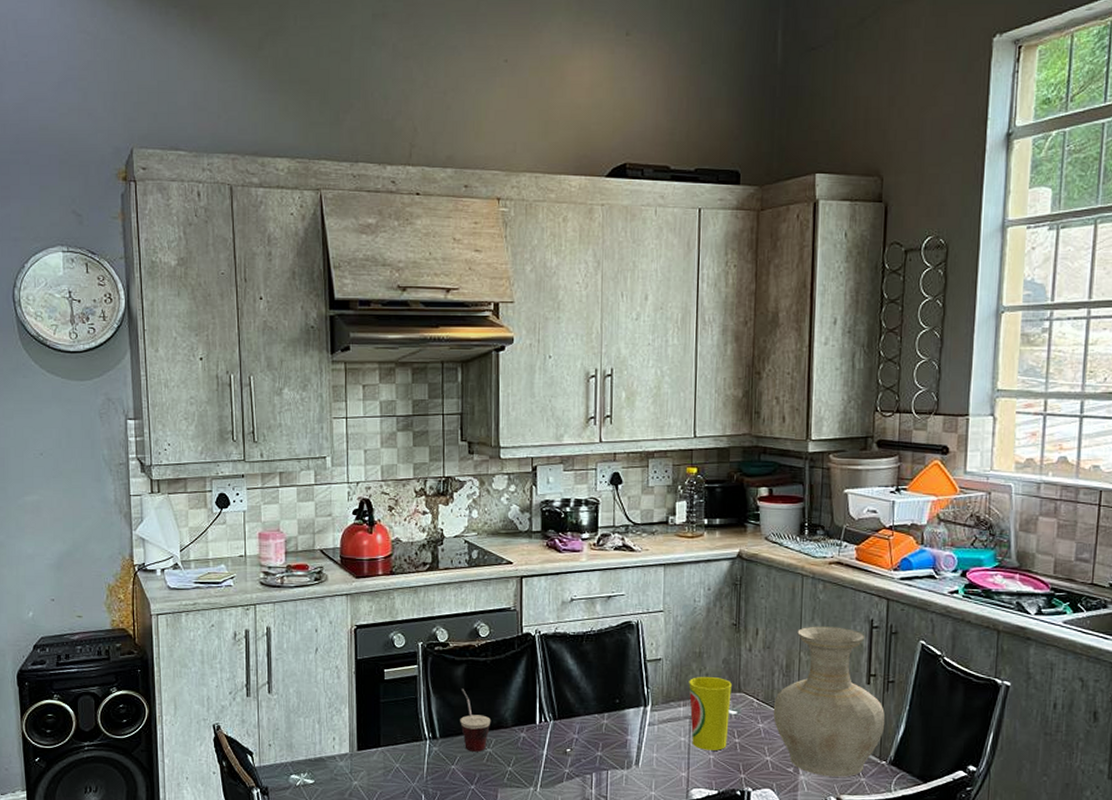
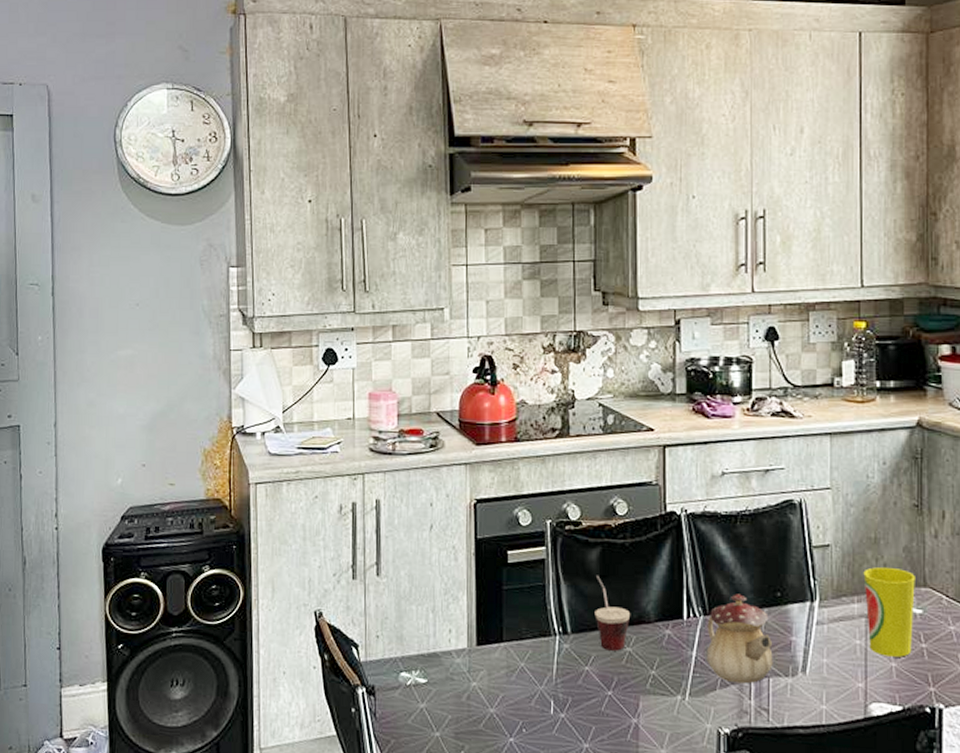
teapot: none [555,701,612,776] -> present [706,594,773,684]

